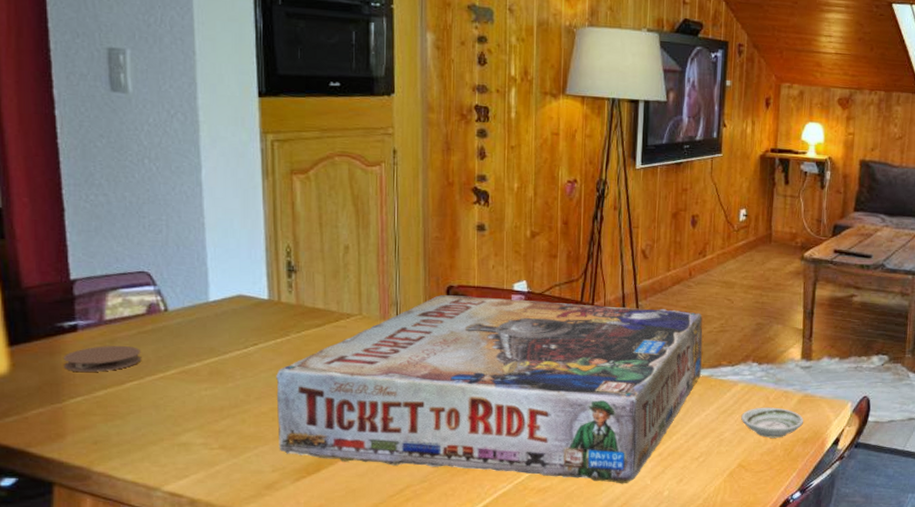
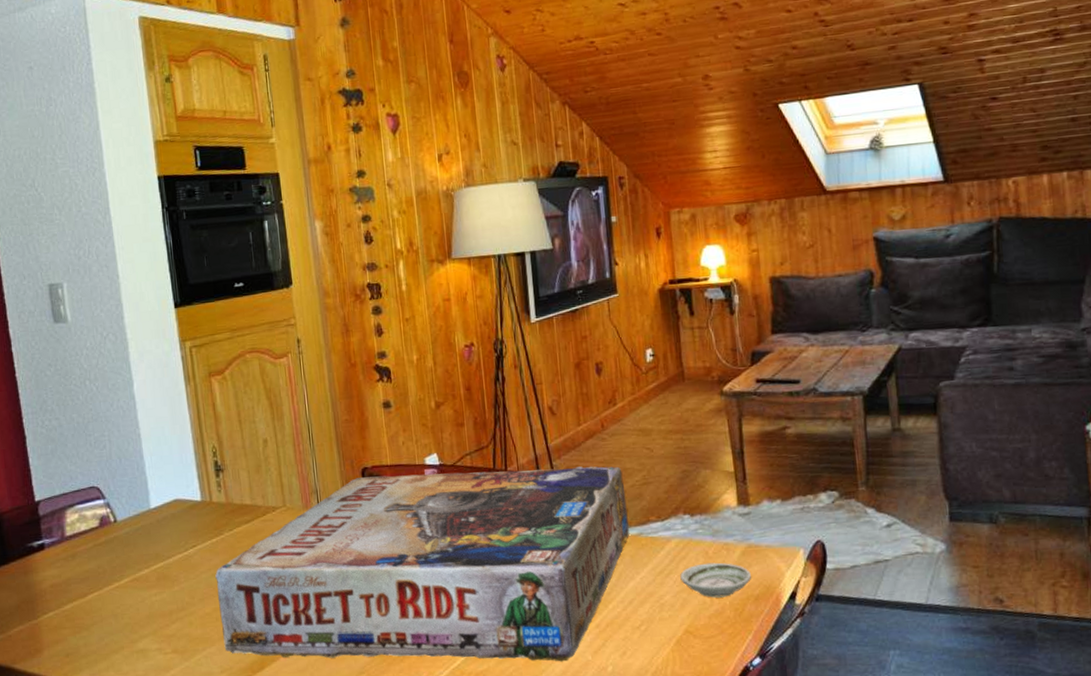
coaster: present [63,346,140,372] -> none [35,559,98,588]

